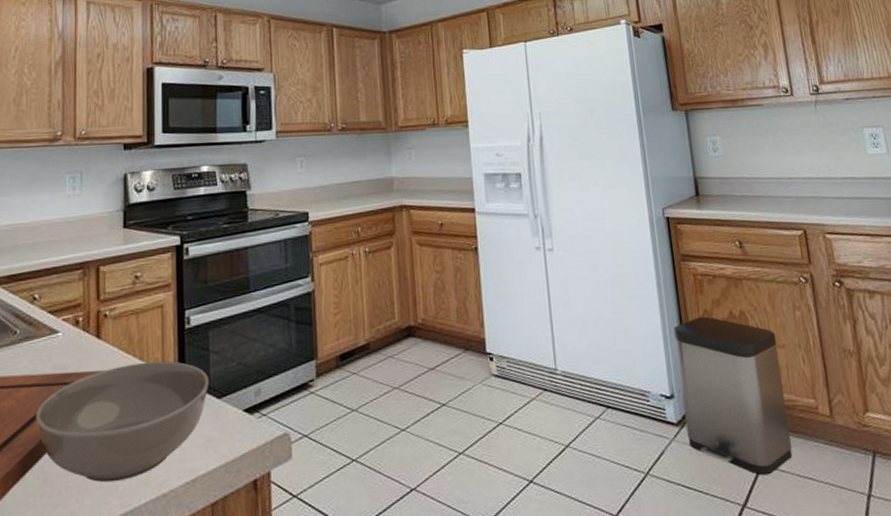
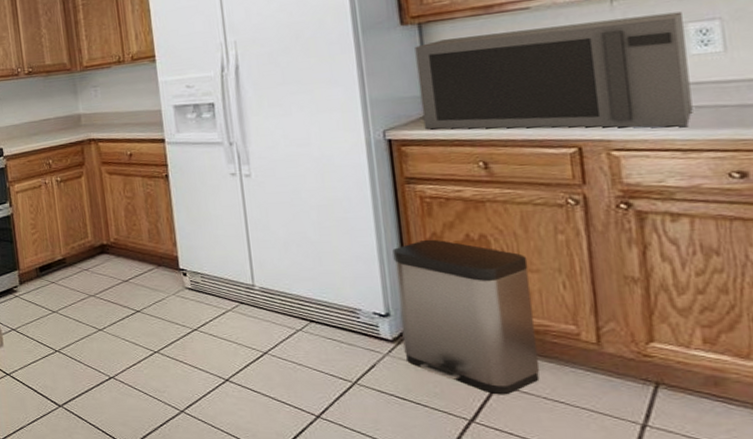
microwave: none [683,118,874,216] -> present [415,11,693,131]

